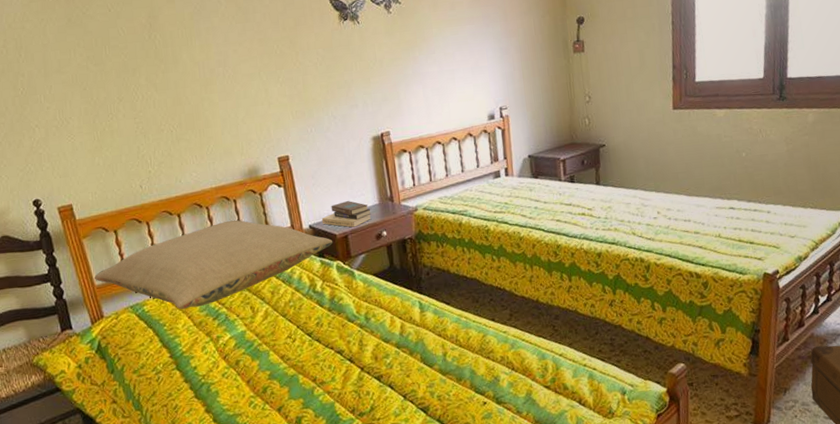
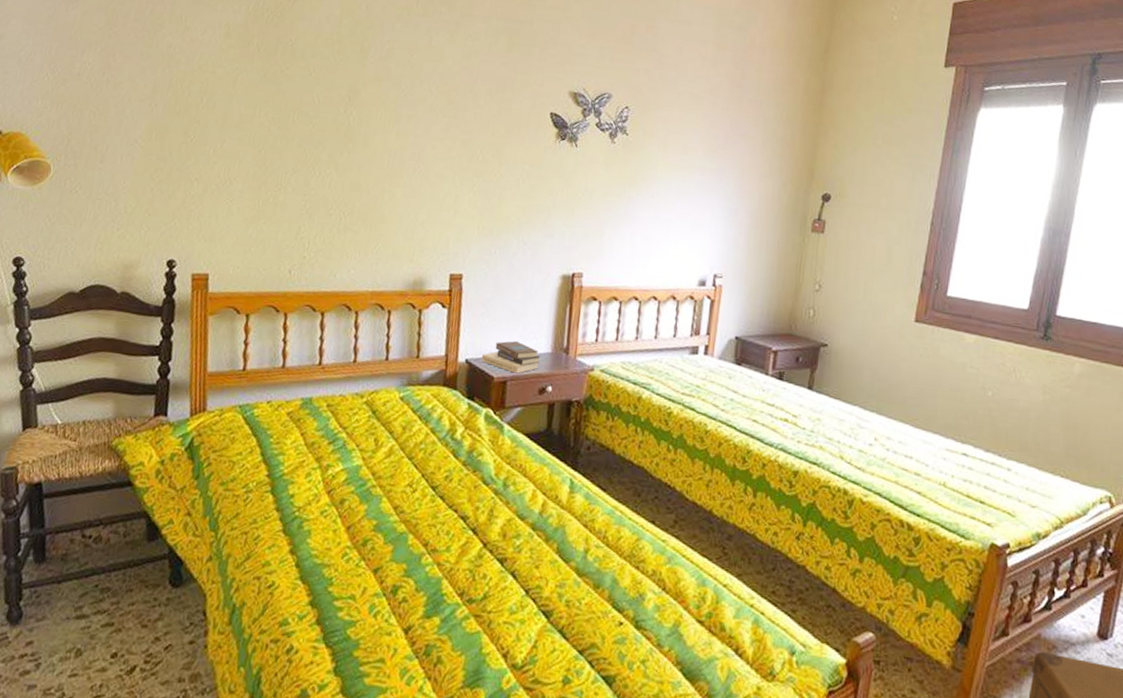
pillow: present [94,220,333,310] -> none [209,332,489,425]

